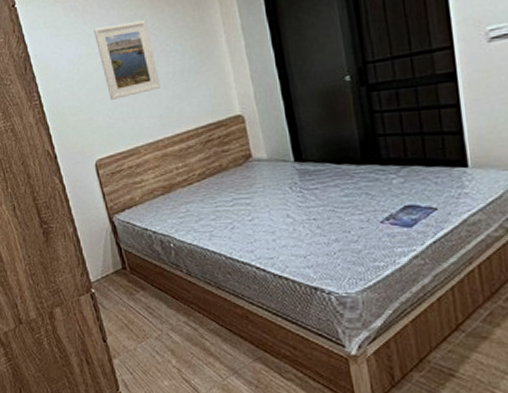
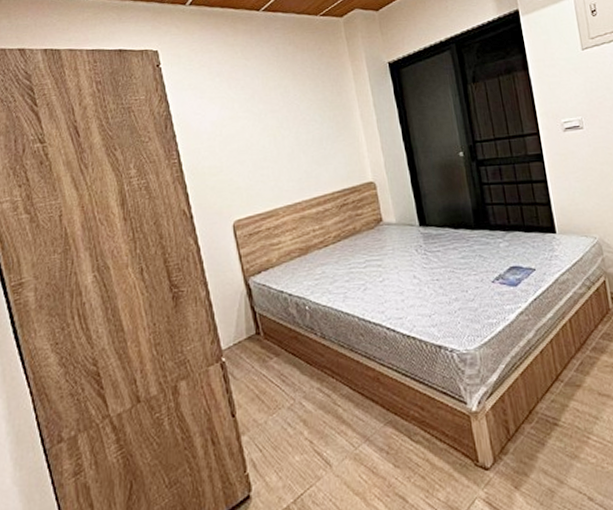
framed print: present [94,20,160,100] -> none [238,90,300,162]

